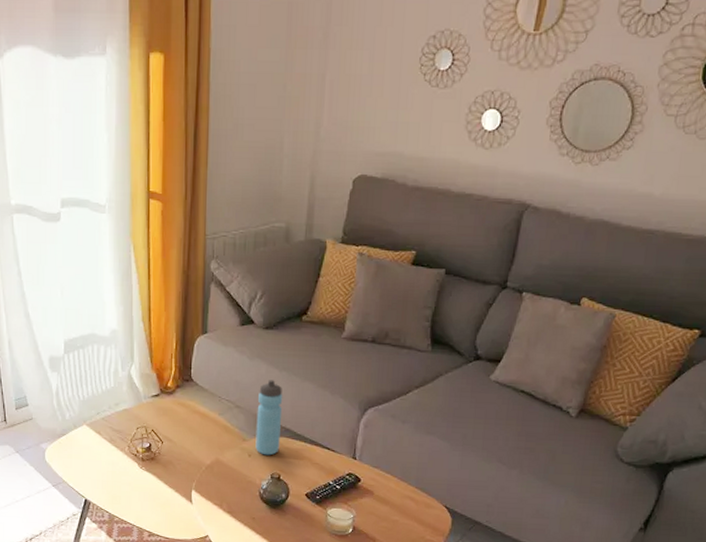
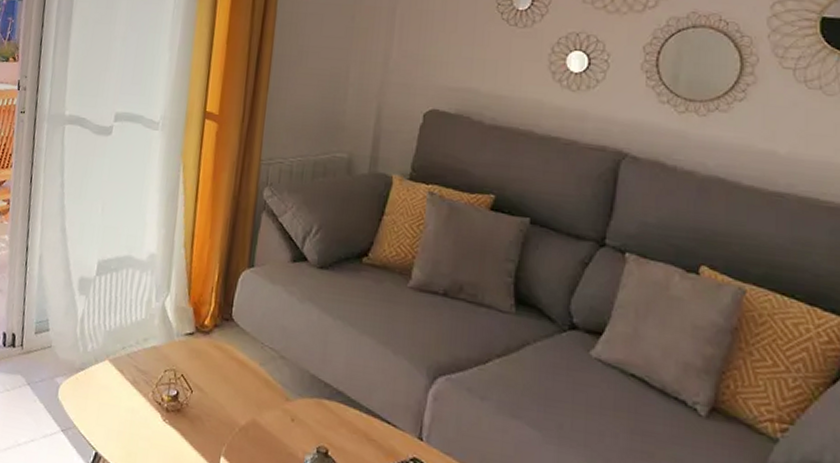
water bottle: present [255,380,283,456] -> none [300,328,337,423]

